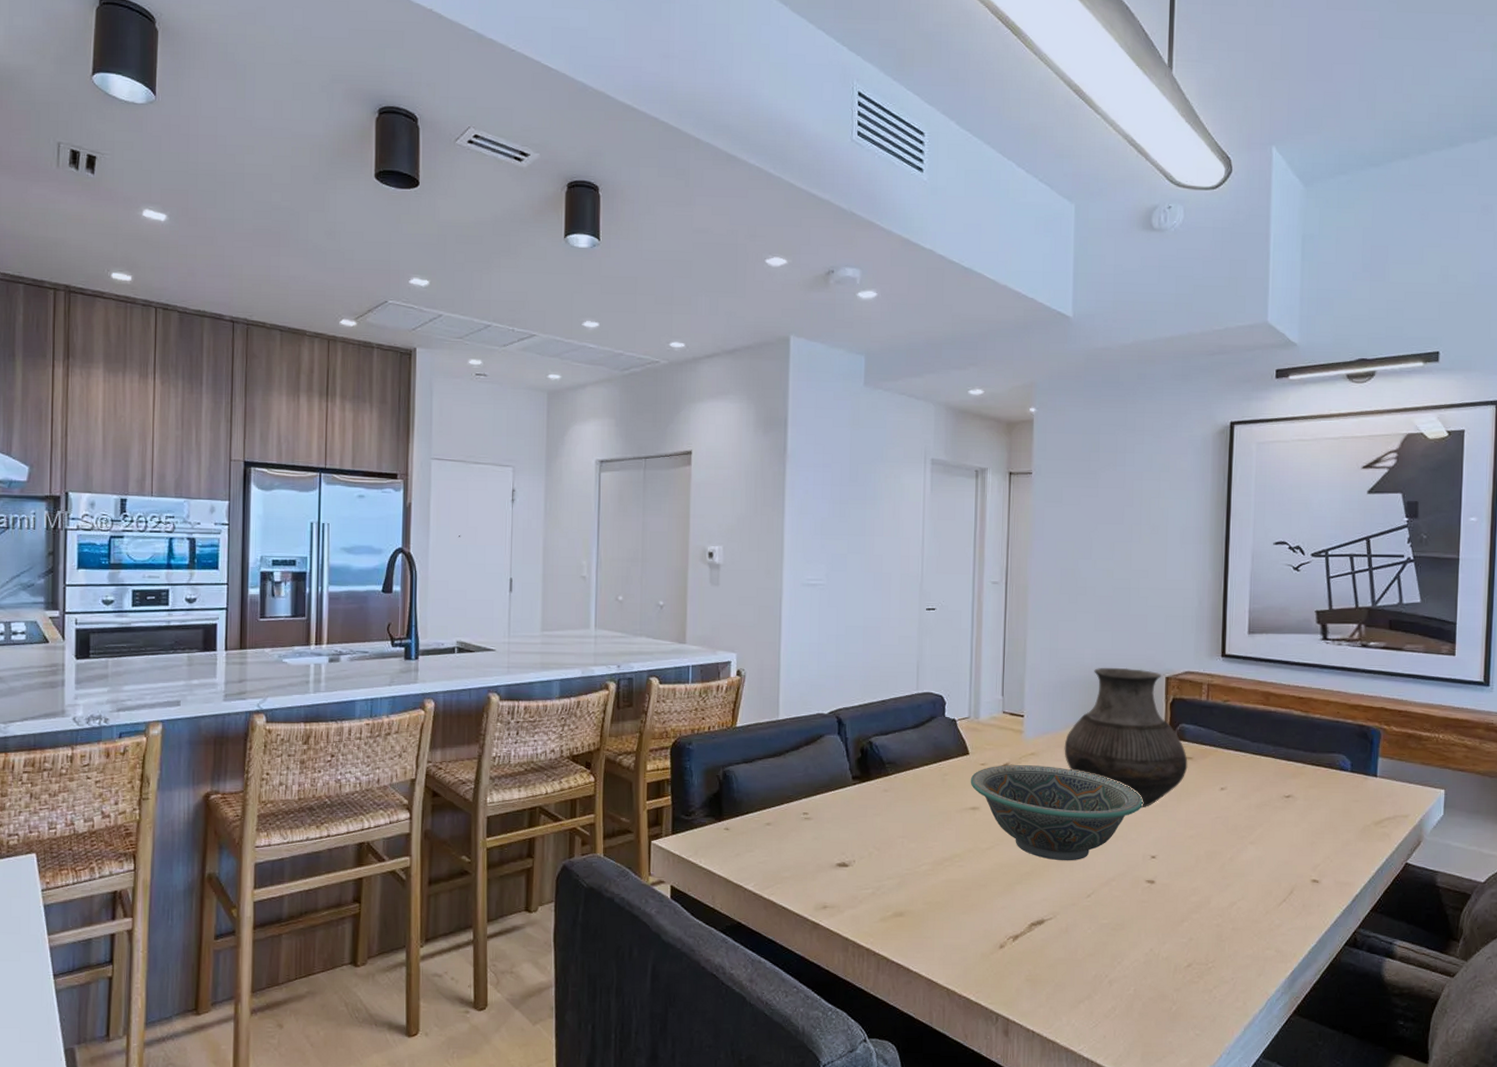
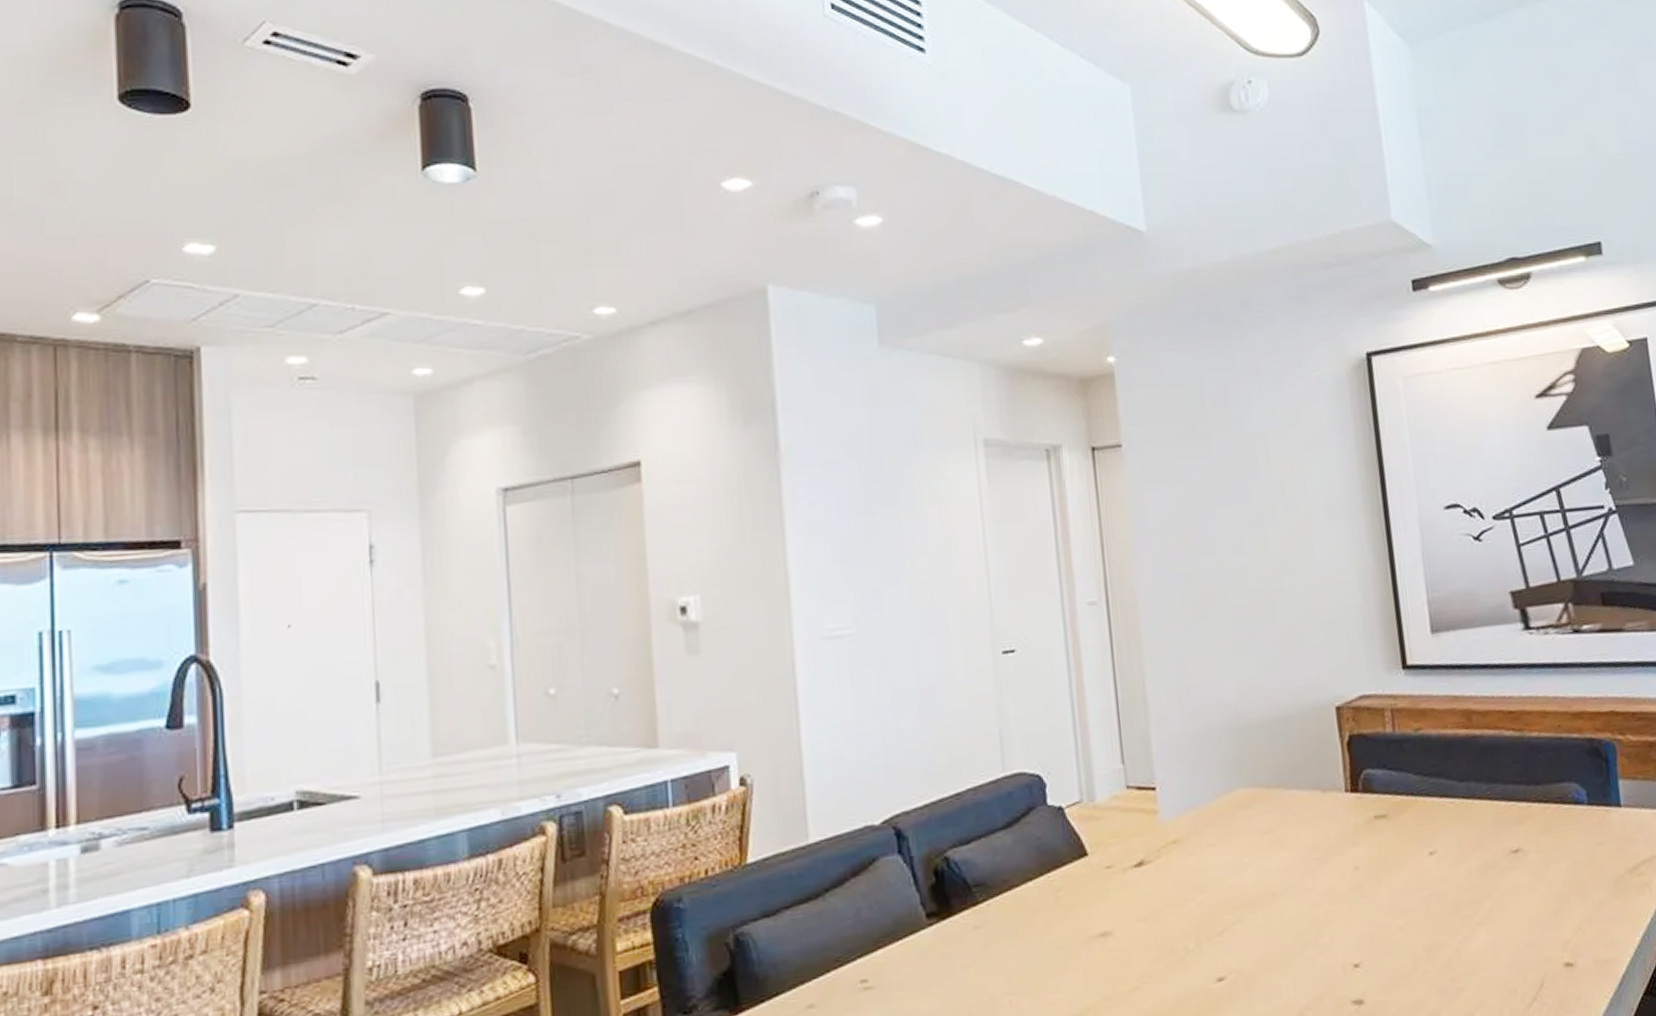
decorative bowl: present [970,765,1143,861] -> none [1094,855,1332,993]
vase: present [1064,667,1188,808] -> none [1215,700,1383,898]

